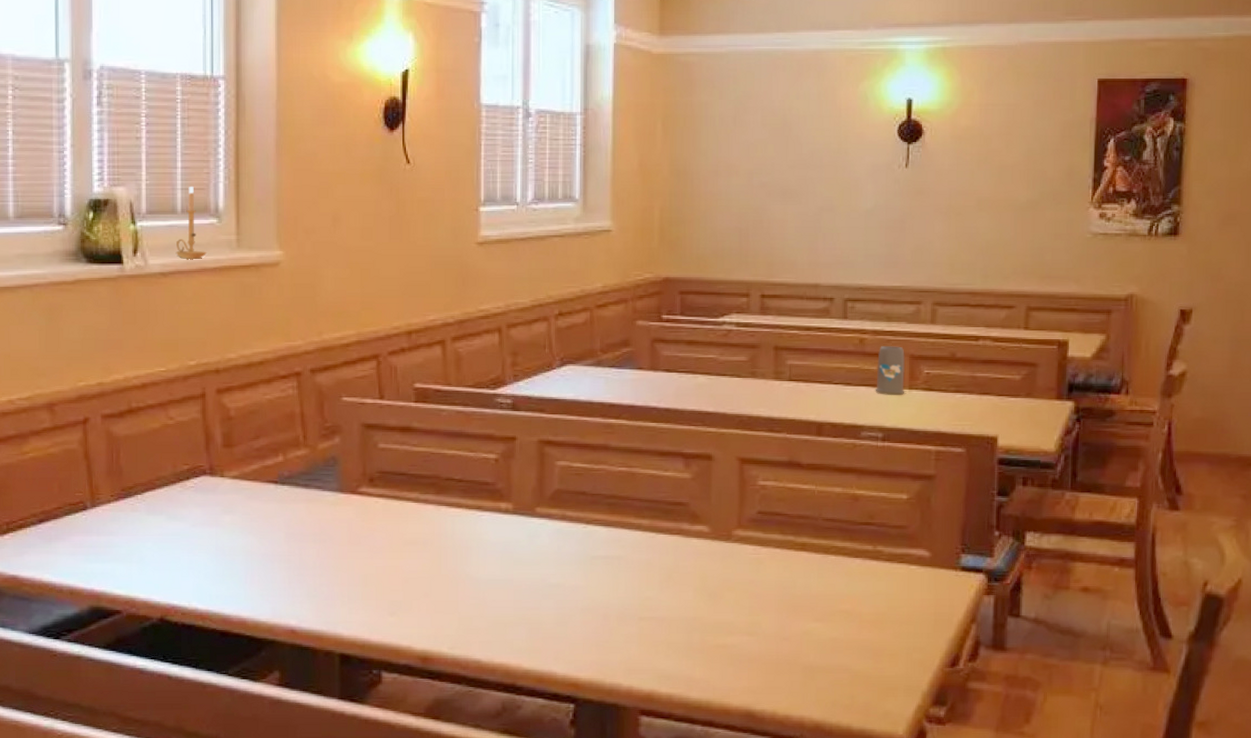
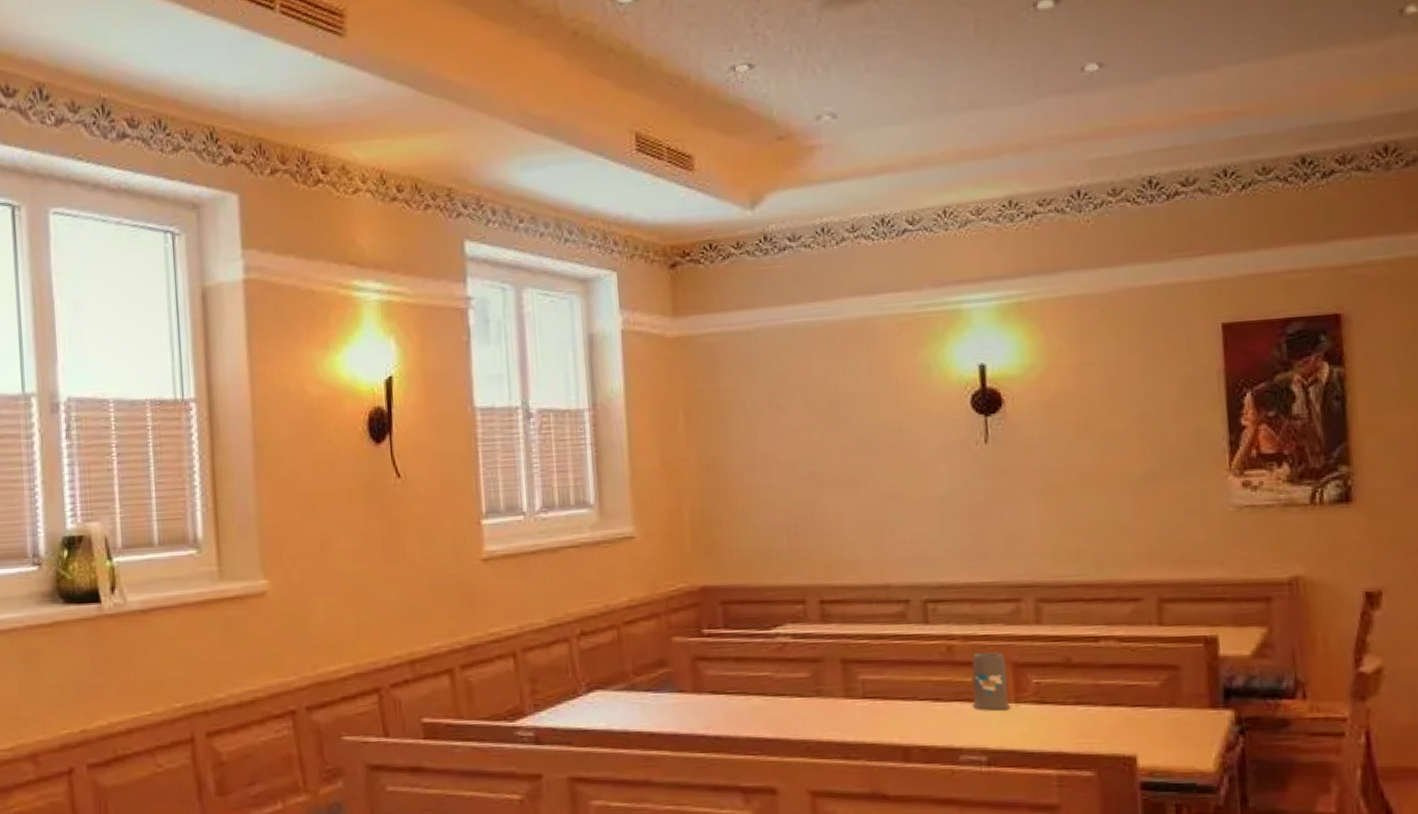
candle holder: present [175,187,206,259] -> none [155,517,187,594]

